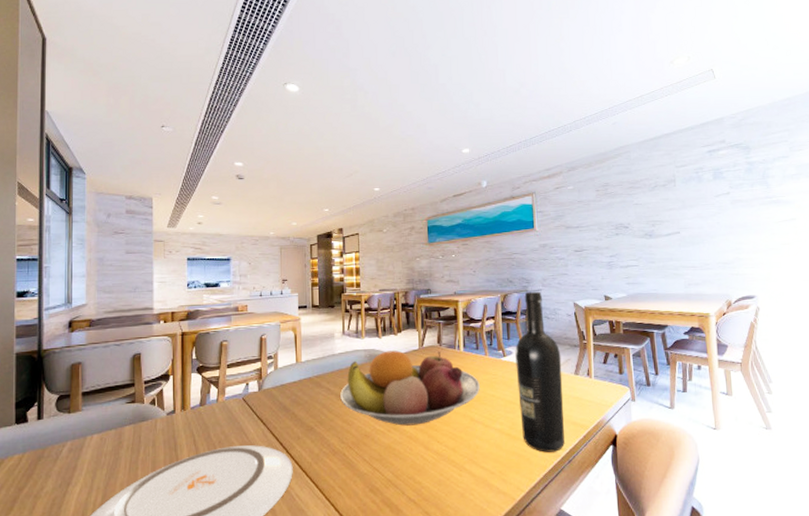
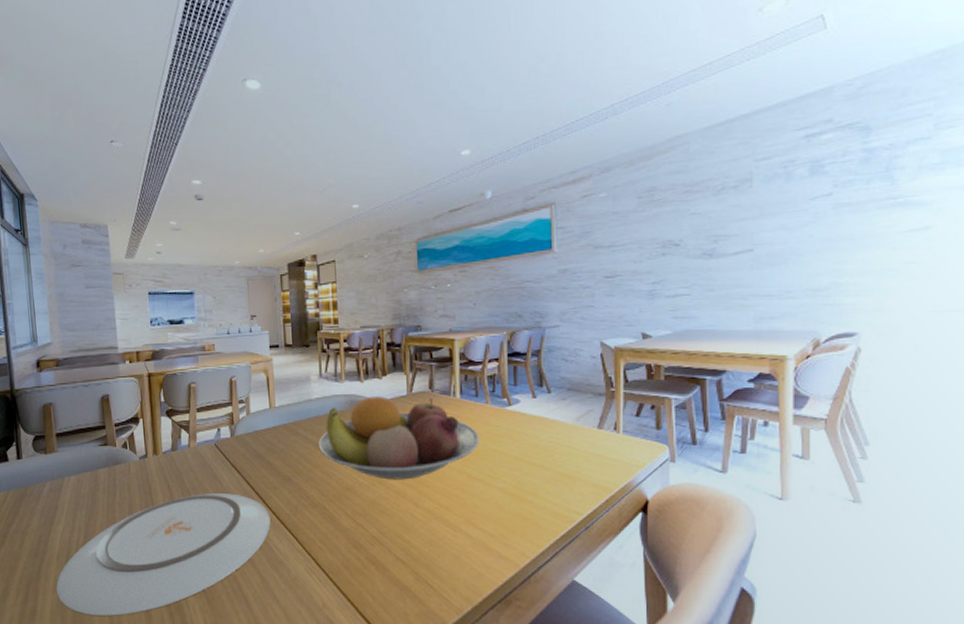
wine bottle: present [515,291,565,452] -> none [523,328,582,516]

